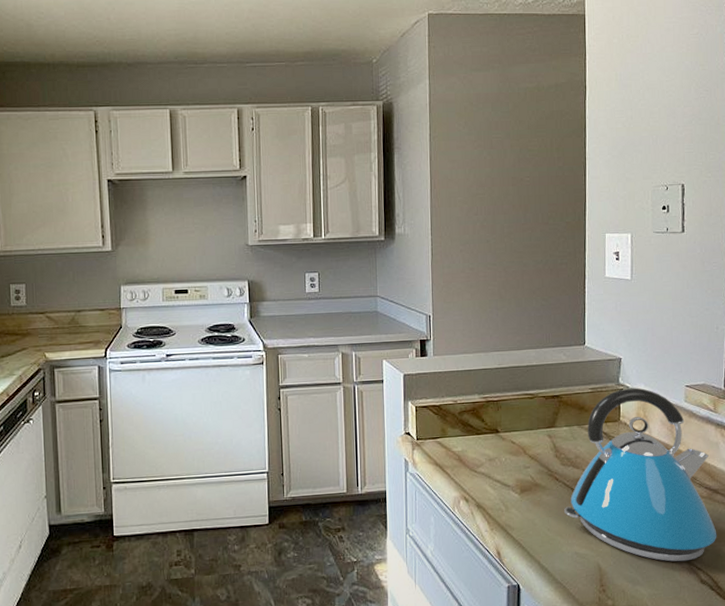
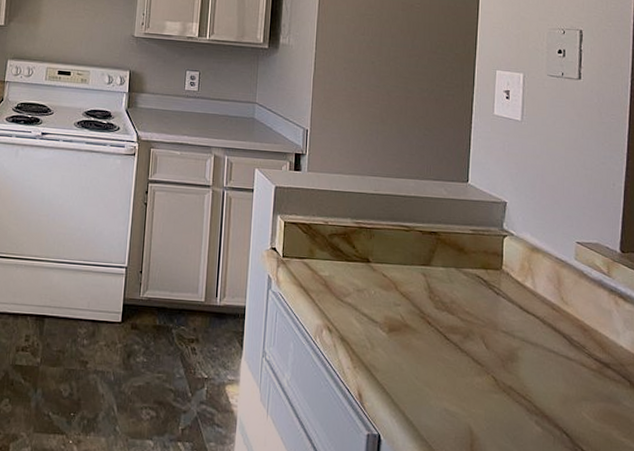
kettle: present [564,387,717,562] -> none [435,235,607,441]

